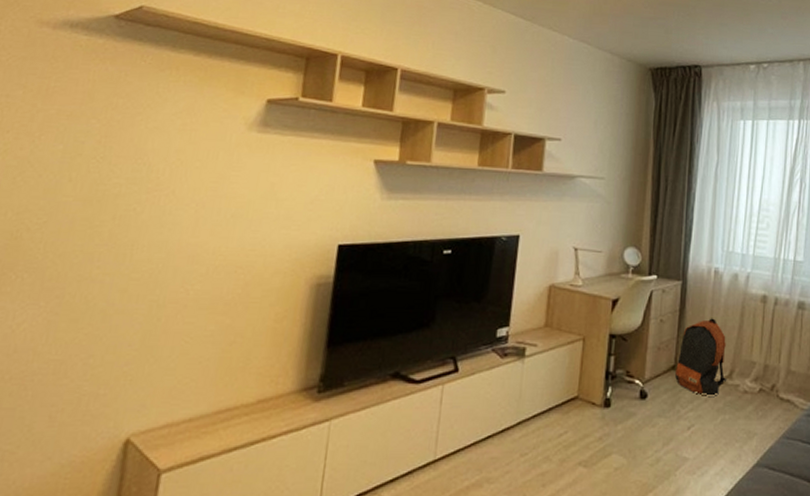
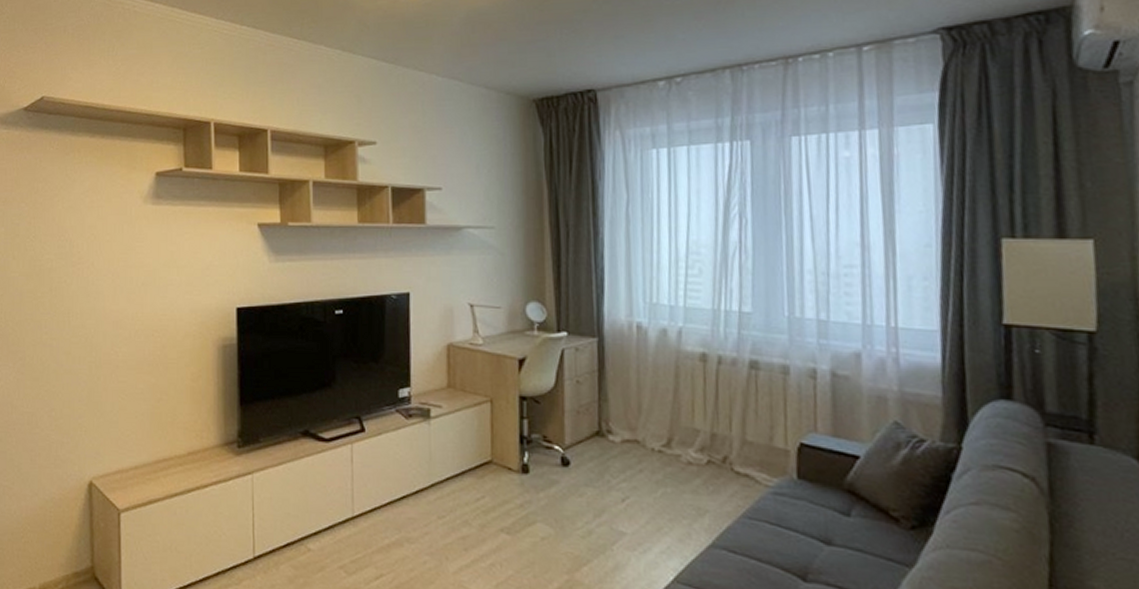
backpack: present [675,318,727,396] -> none [600,379,665,467]

